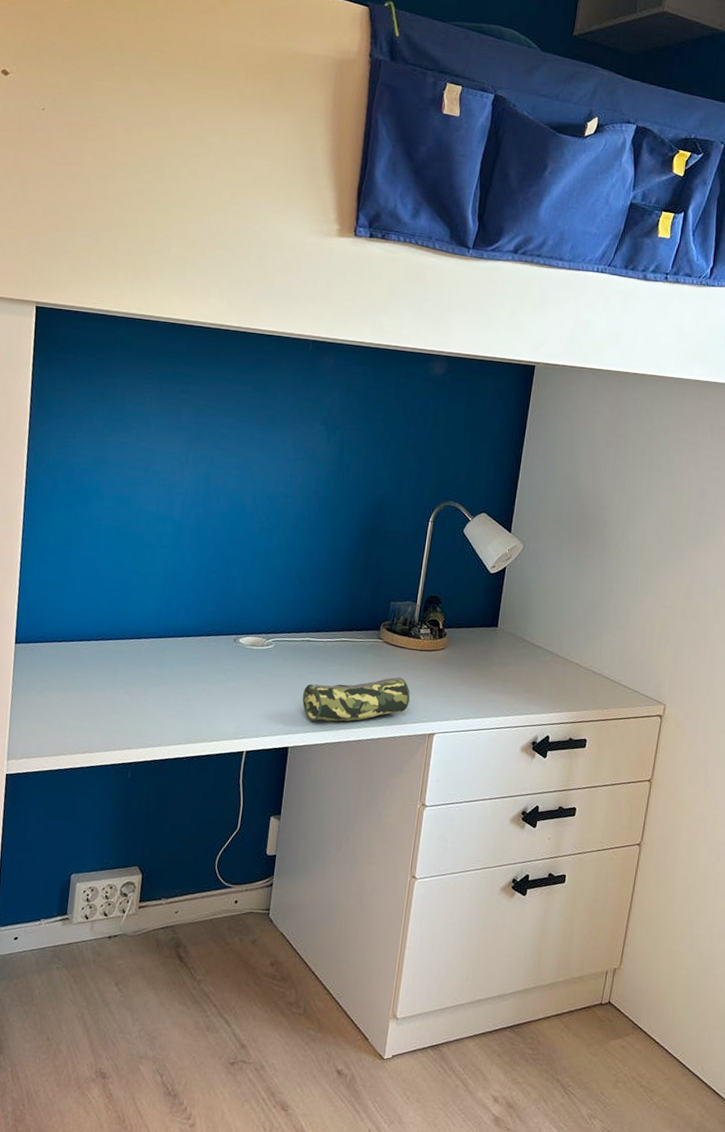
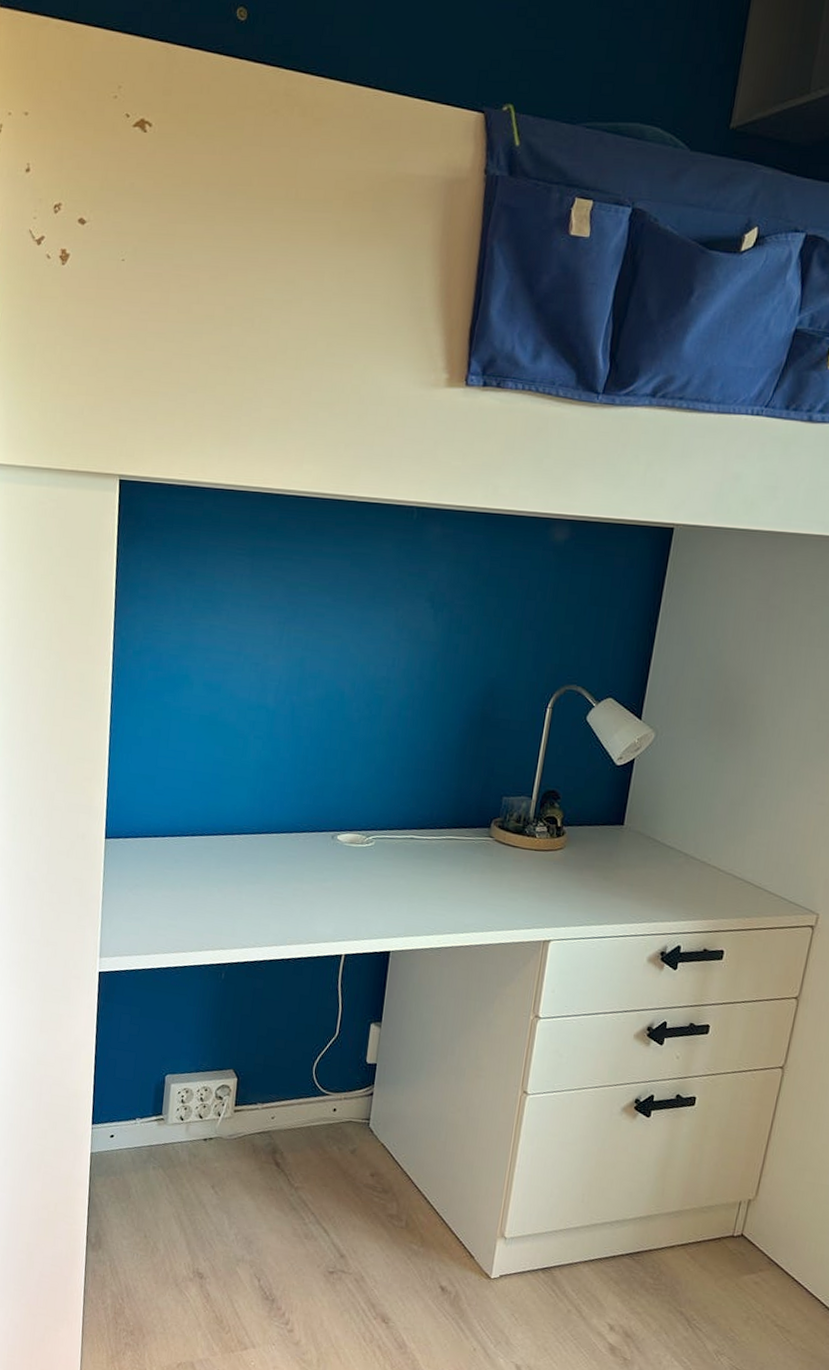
pencil case: present [302,677,411,722] -> none [405,878,524,926]

